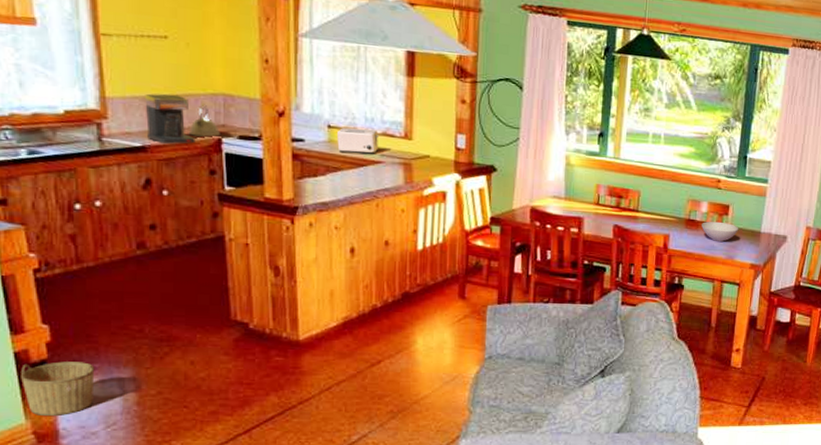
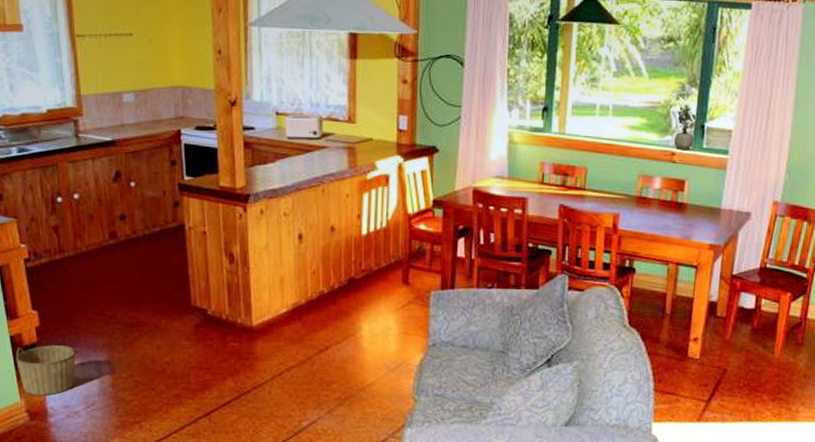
coffee maker: present [145,93,196,145] -> none [114,89,158,138]
kettle: present [189,104,220,138] -> none [153,97,179,130]
bowl: present [701,221,739,243] -> none [654,198,696,221]
potted plant: none [720,137,747,179] -> present [674,105,704,151]

